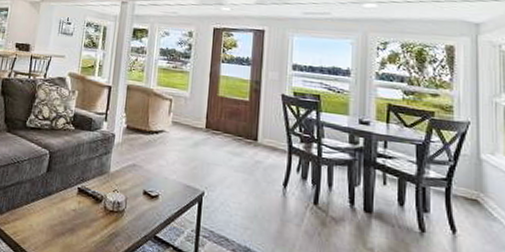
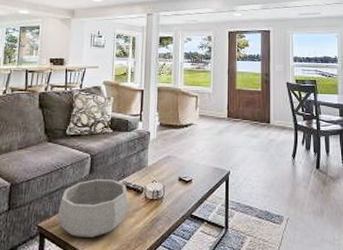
decorative bowl: none [11,178,86,243] -> present [58,179,128,238]

